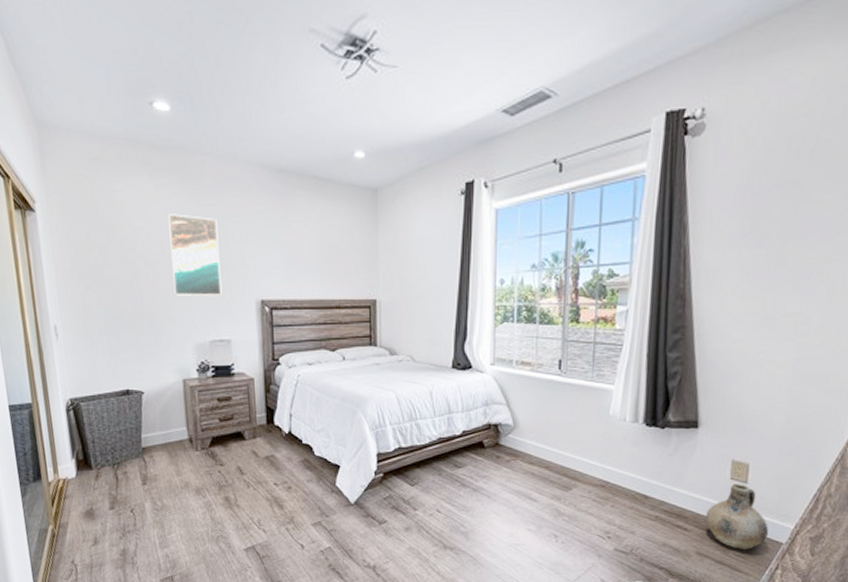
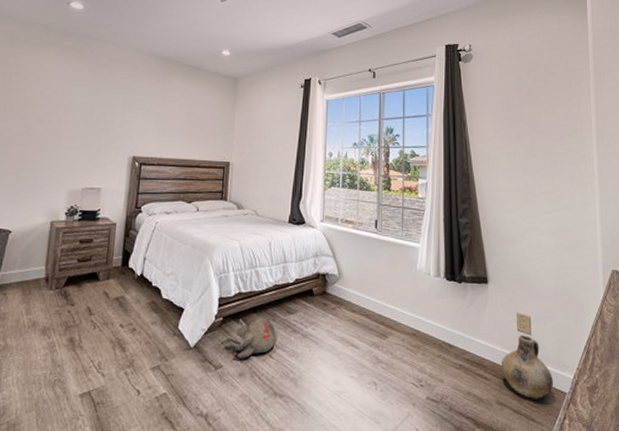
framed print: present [168,214,222,296] -> none [58,83,106,150]
plush toy: none [398,473,446,514] -> present [234,318,278,359]

